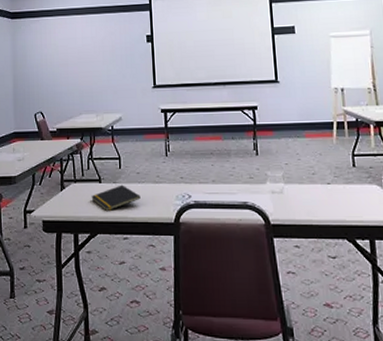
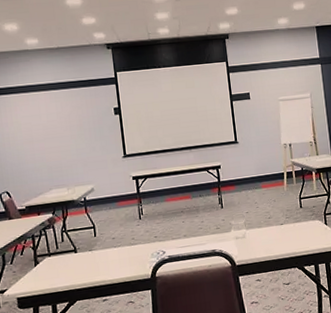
notepad: present [91,184,141,212] -> none [67,251,118,279]

